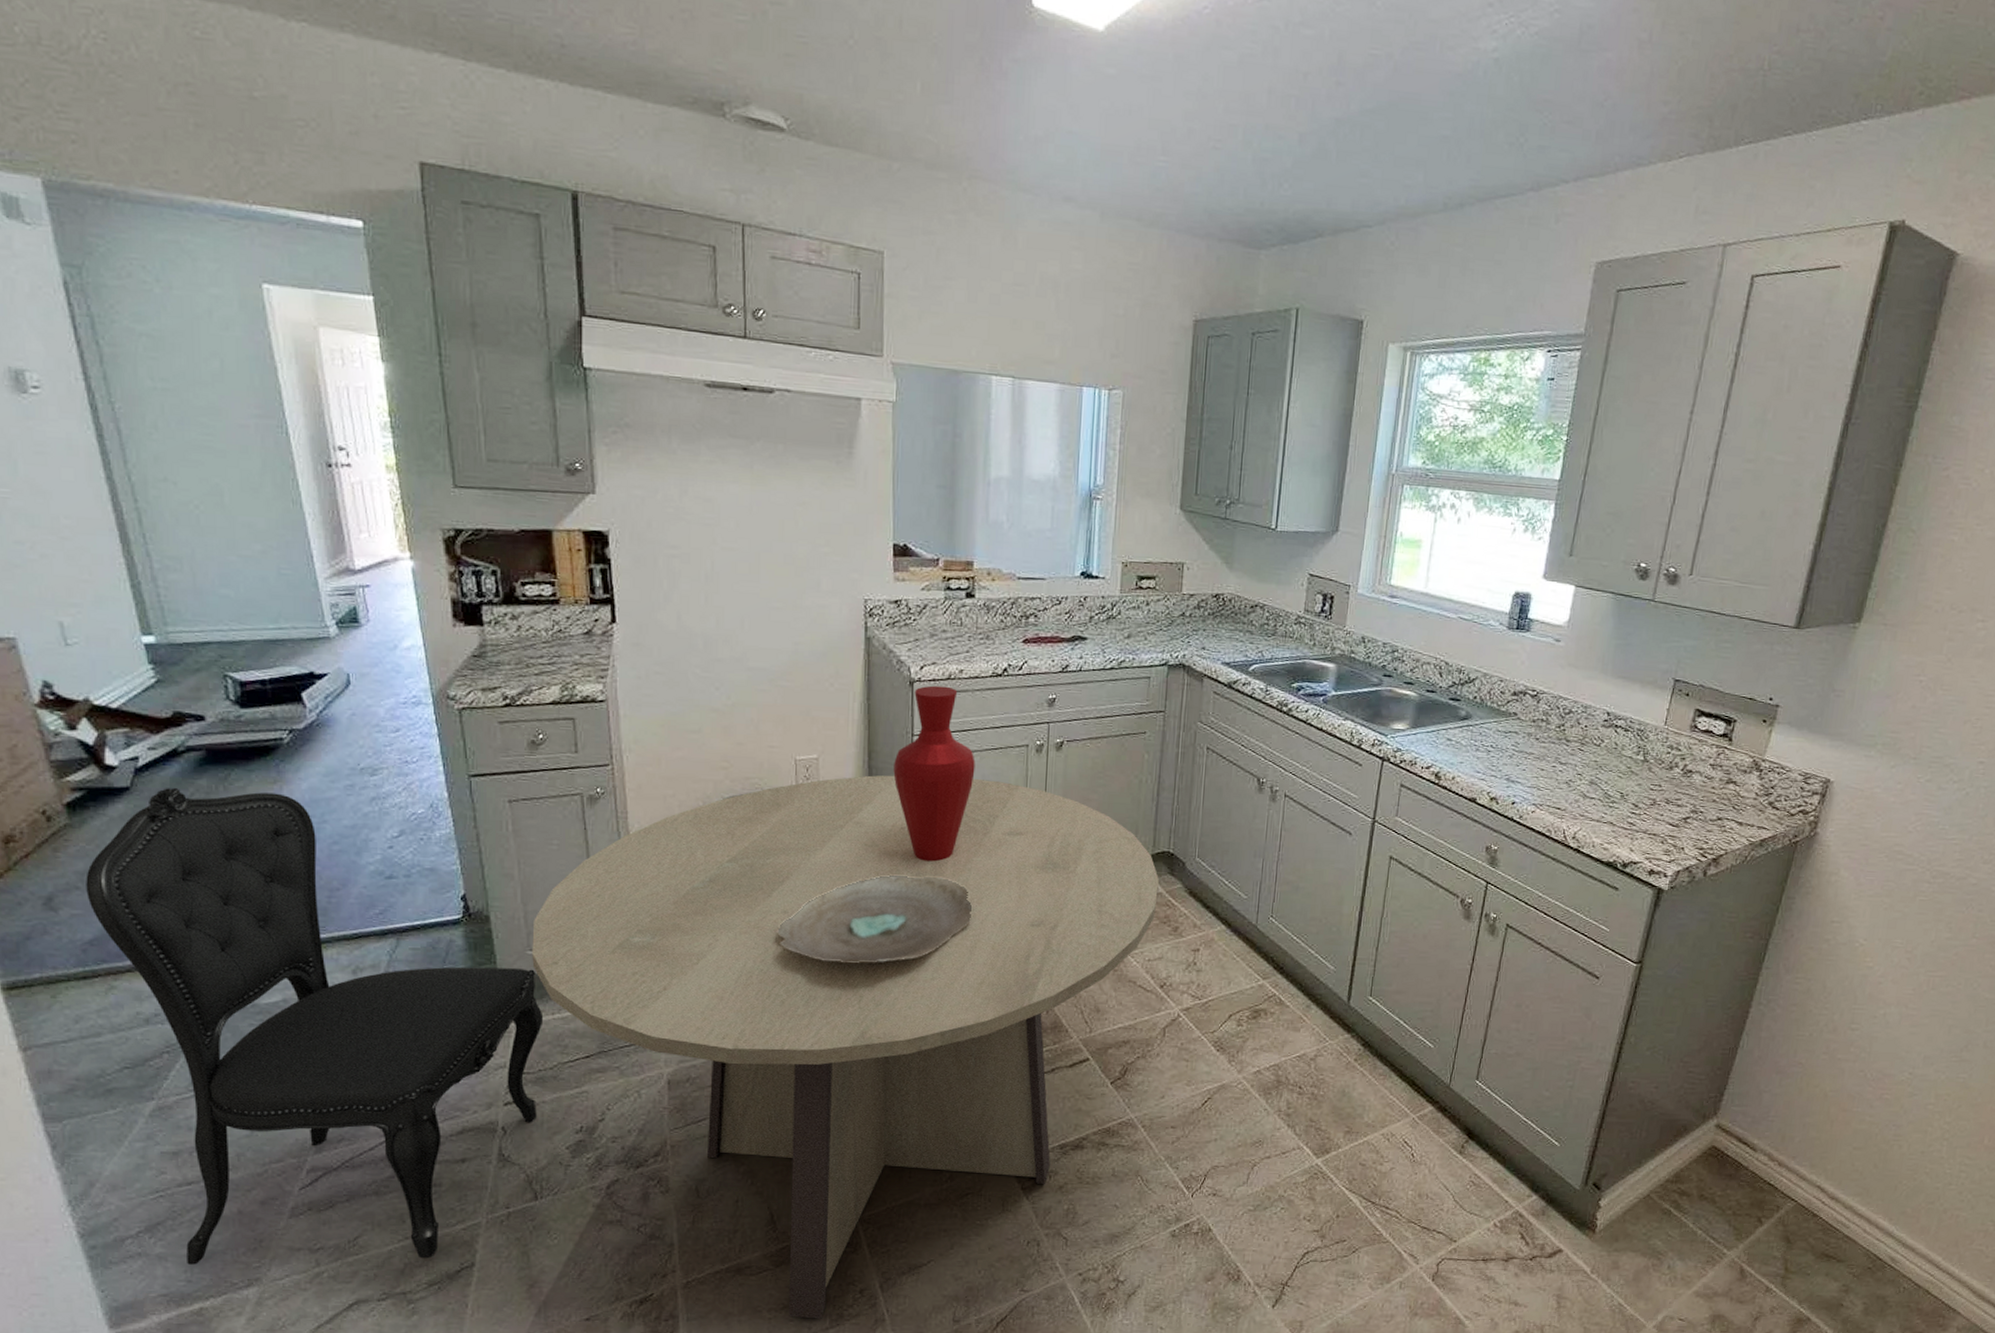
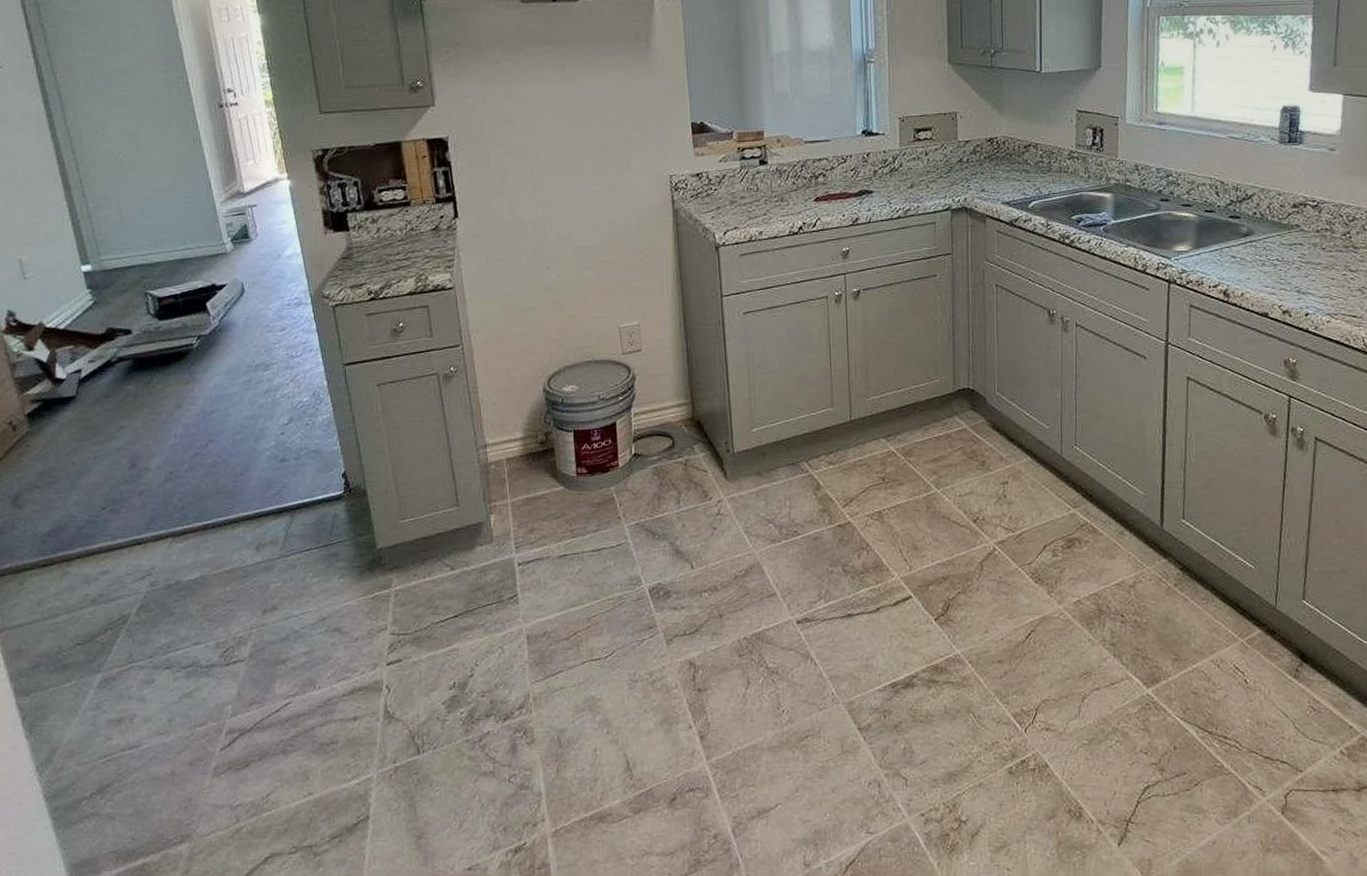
dining chair: present [86,787,544,1265] -> none [43,392,417,823]
dining table: present [532,775,1159,1319] -> none [403,331,963,865]
decorative bowl: present [777,875,973,963] -> none [614,427,789,515]
vase: present [893,685,975,862] -> none [707,248,781,414]

